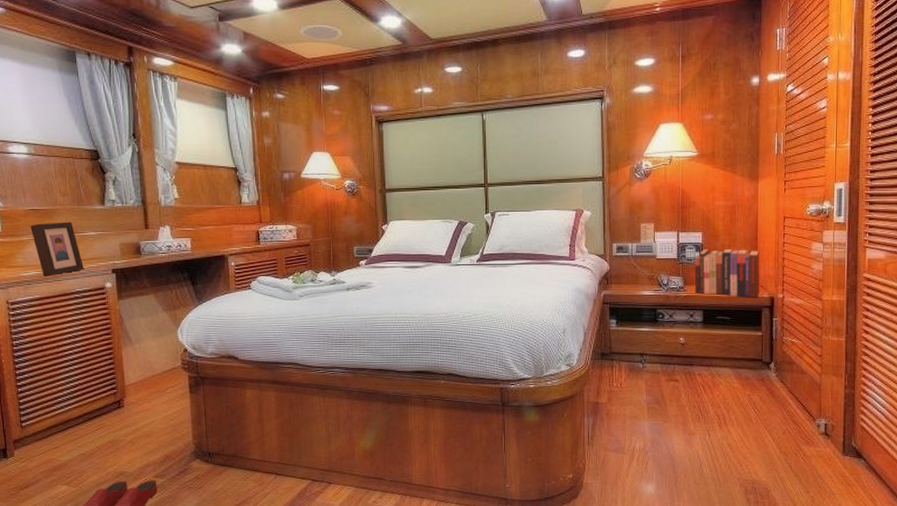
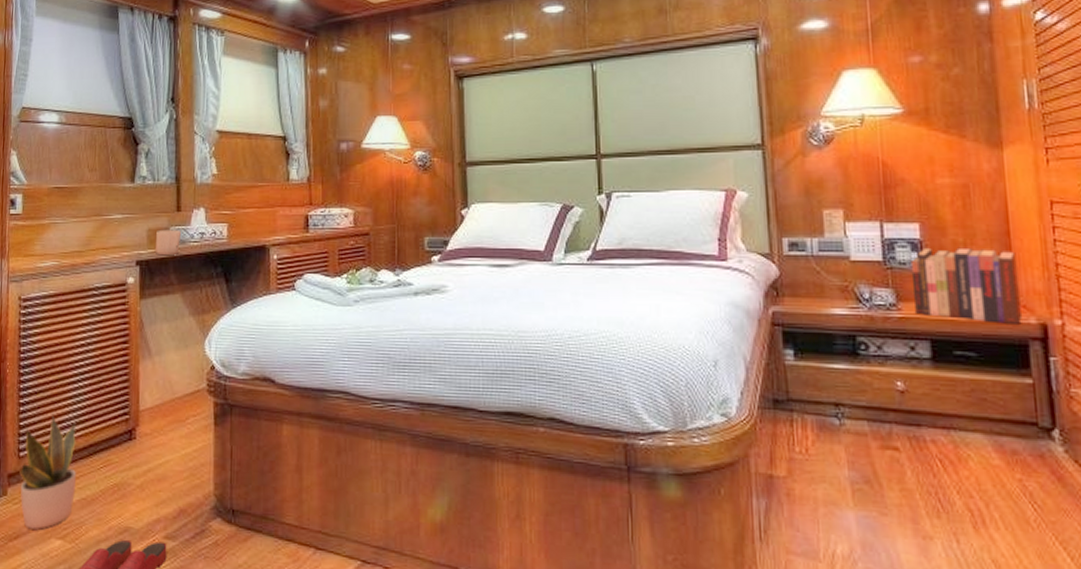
potted plant: none [23,391,75,480] -> present [19,412,77,530]
picture frame: present [30,222,84,278] -> none [52,202,106,270]
mug: none [127,243,150,265] -> present [155,229,181,256]

